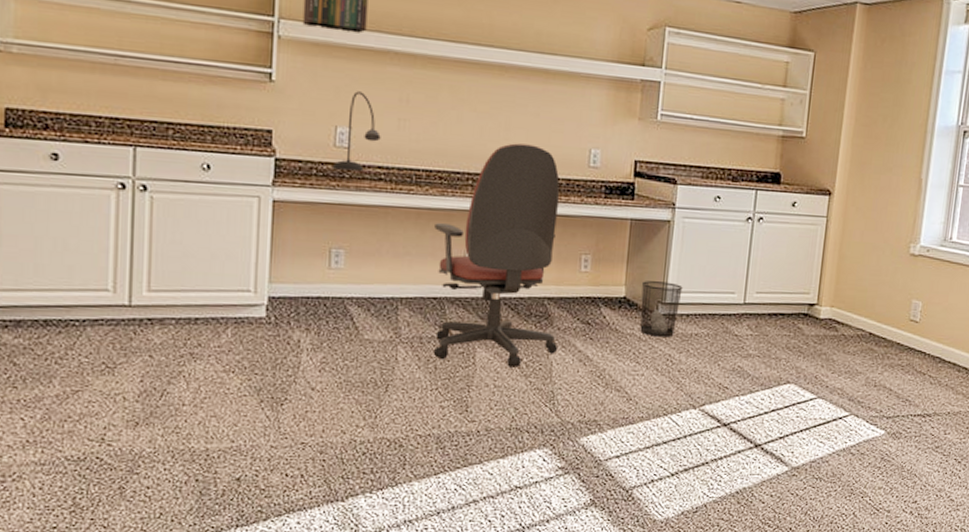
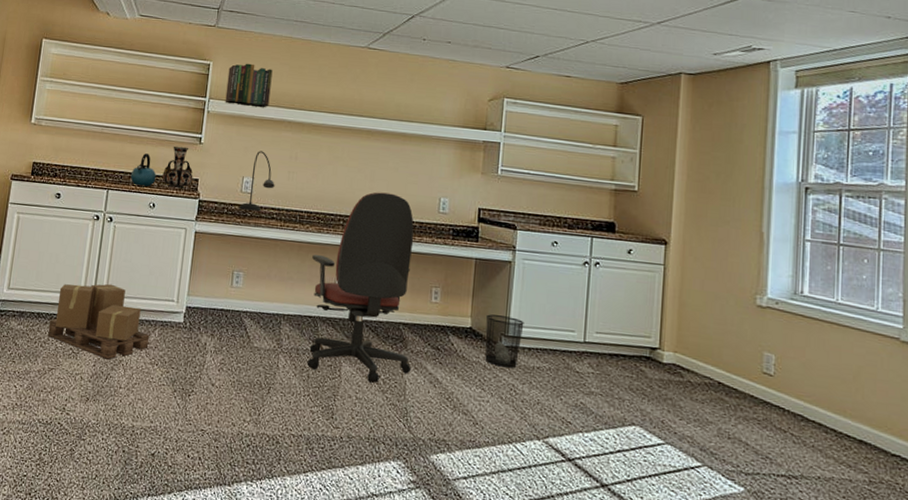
cardboard boxes: none [64,274,220,372] -> present [47,283,150,360]
kettle: none [168,95,209,142] -> present [130,153,157,187]
decorative vase: none [217,84,264,142] -> present [162,146,193,188]

